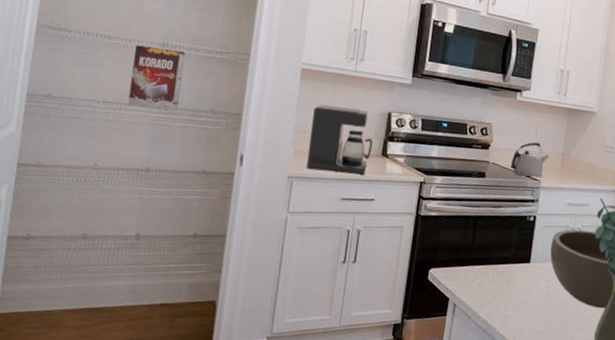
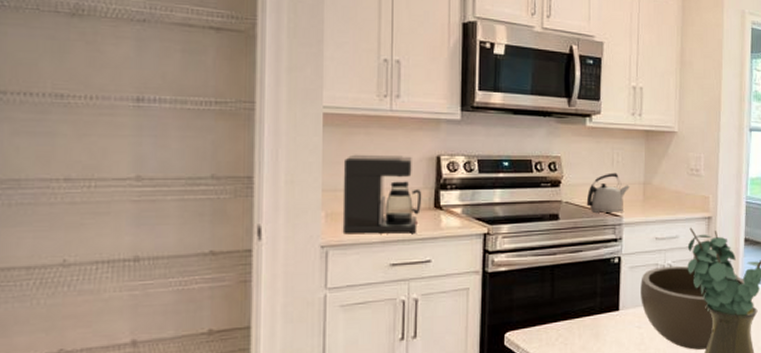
cereal box: present [127,45,185,111] -> none [98,103,169,182]

